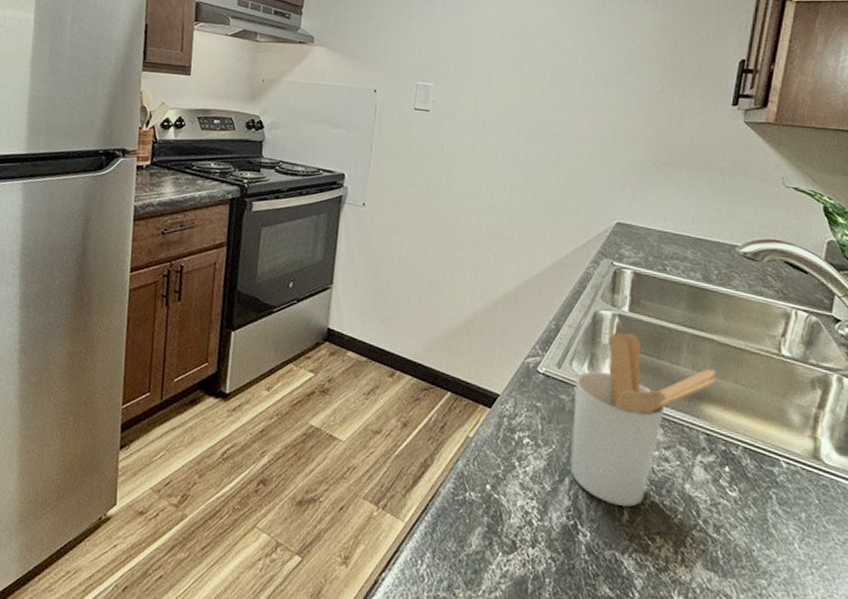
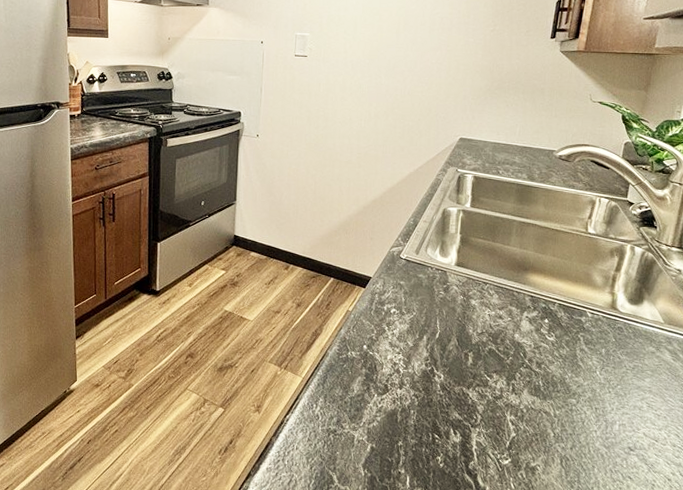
utensil holder: present [570,332,717,507] -> none [427,223,539,355]

